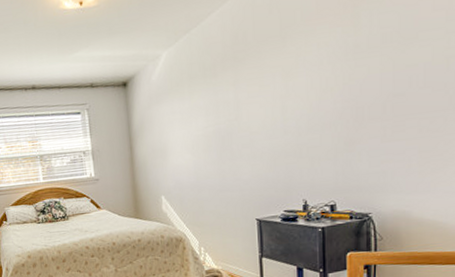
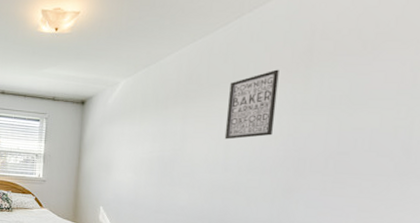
wall art: none [278,13,329,100] -> present [224,69,279,140]

